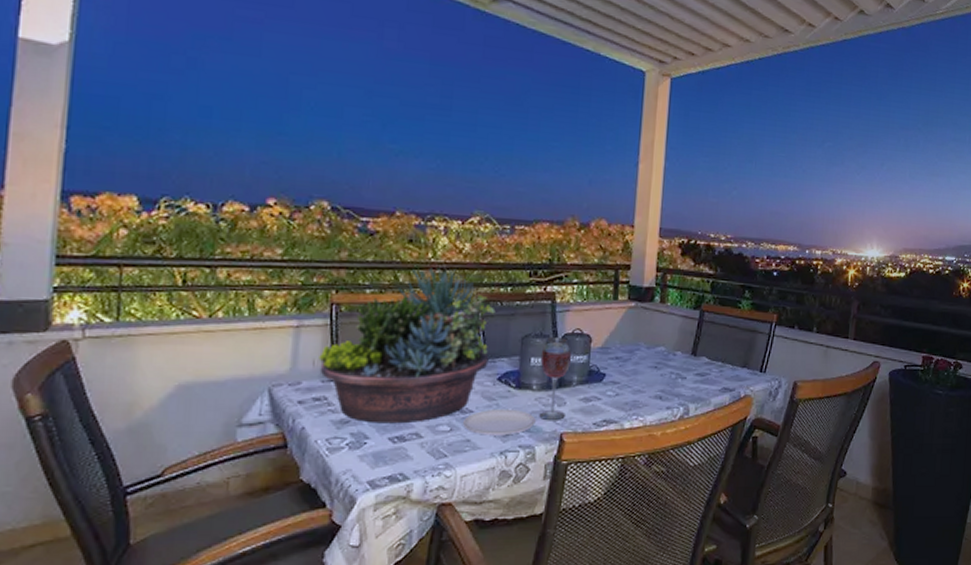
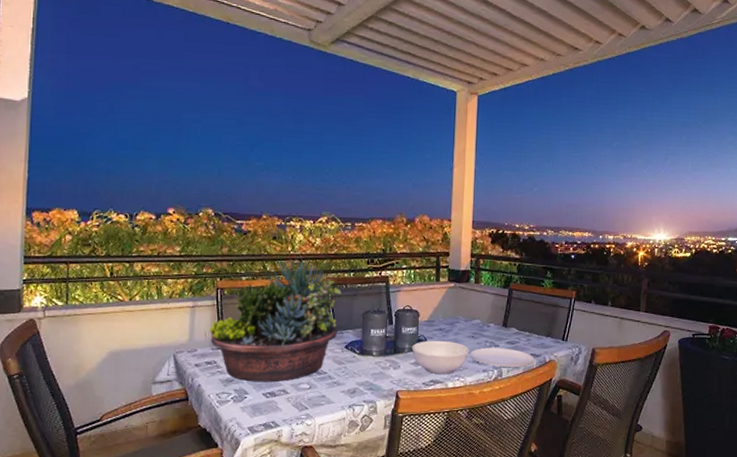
plate: present [463,408,536,436] -> none [319,371,376,393]
wineglass: present [539,336,571,420] -> none [378,312,403,380]
bowl: none [581,371,651,412] -> present [412,340,469,374]
plate: none [652,380,728,404] -> present [470,347,535,367]

